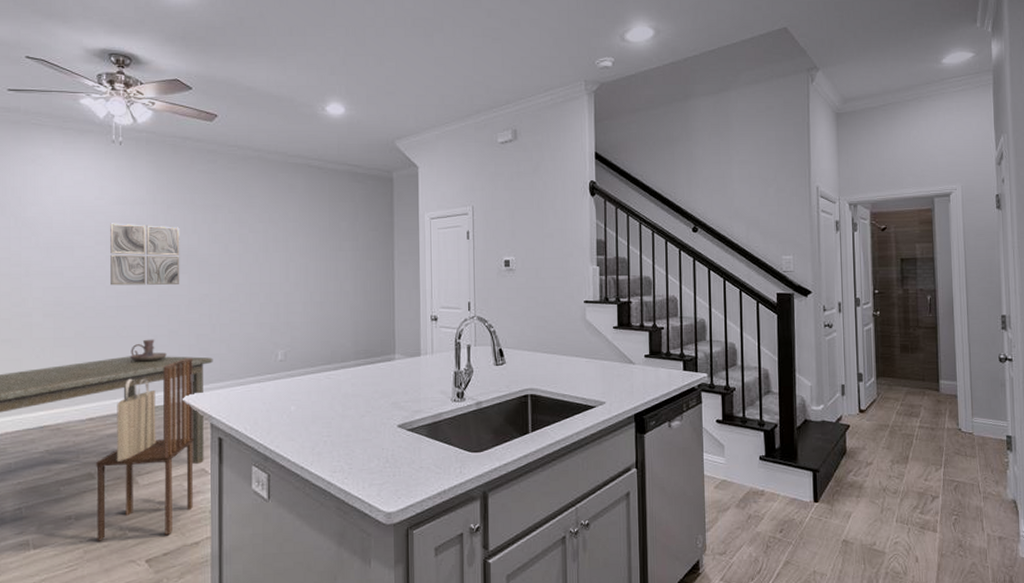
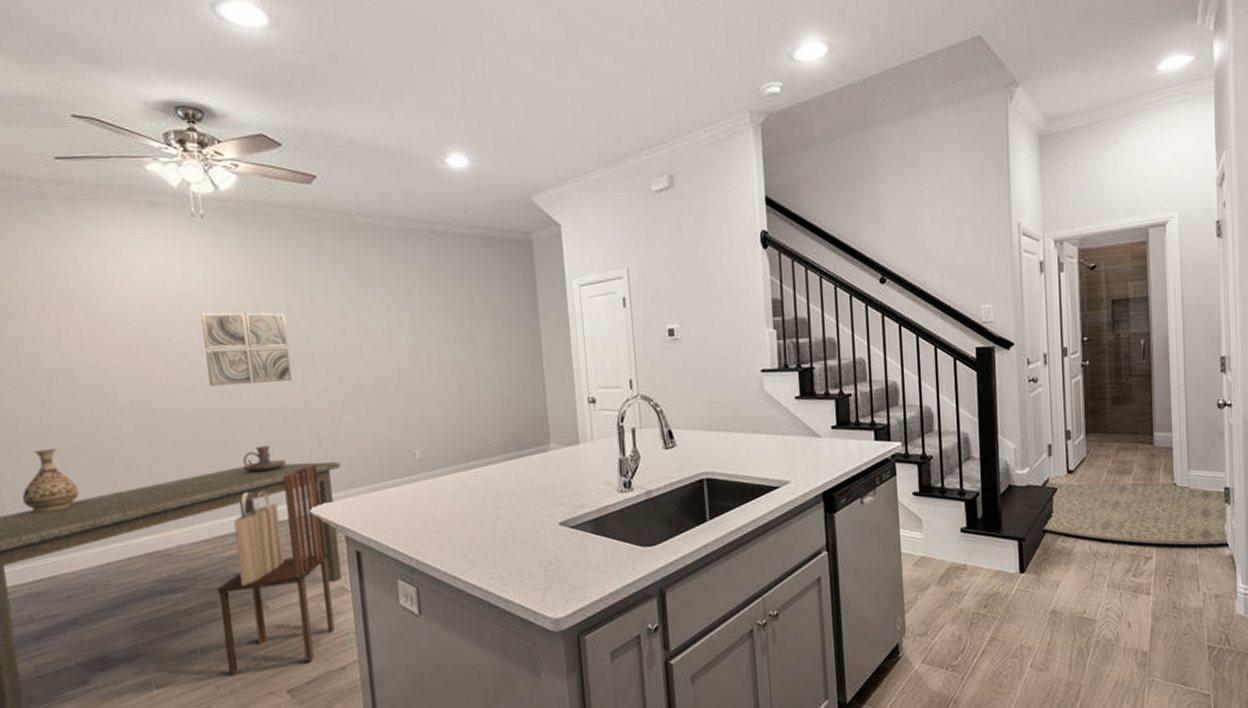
rug: none [835,419,1012,490] -> present [1042,482,1230,546]

